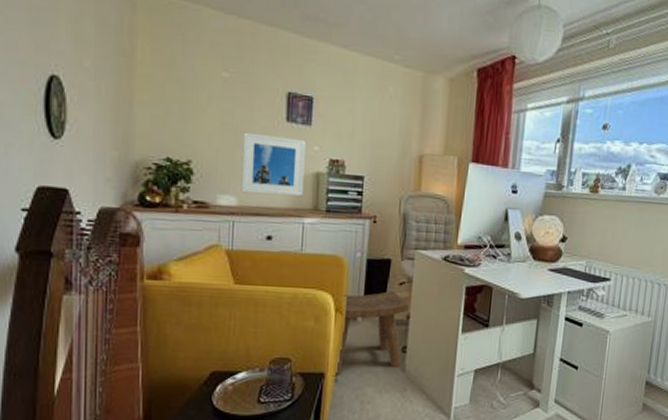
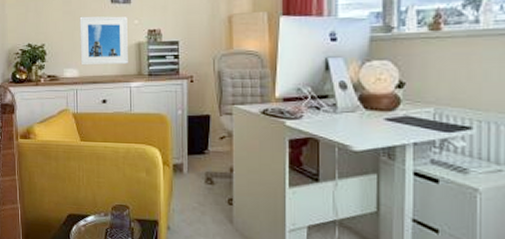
stool: present [332,290,408,377] -> none [165,144,231,225]

